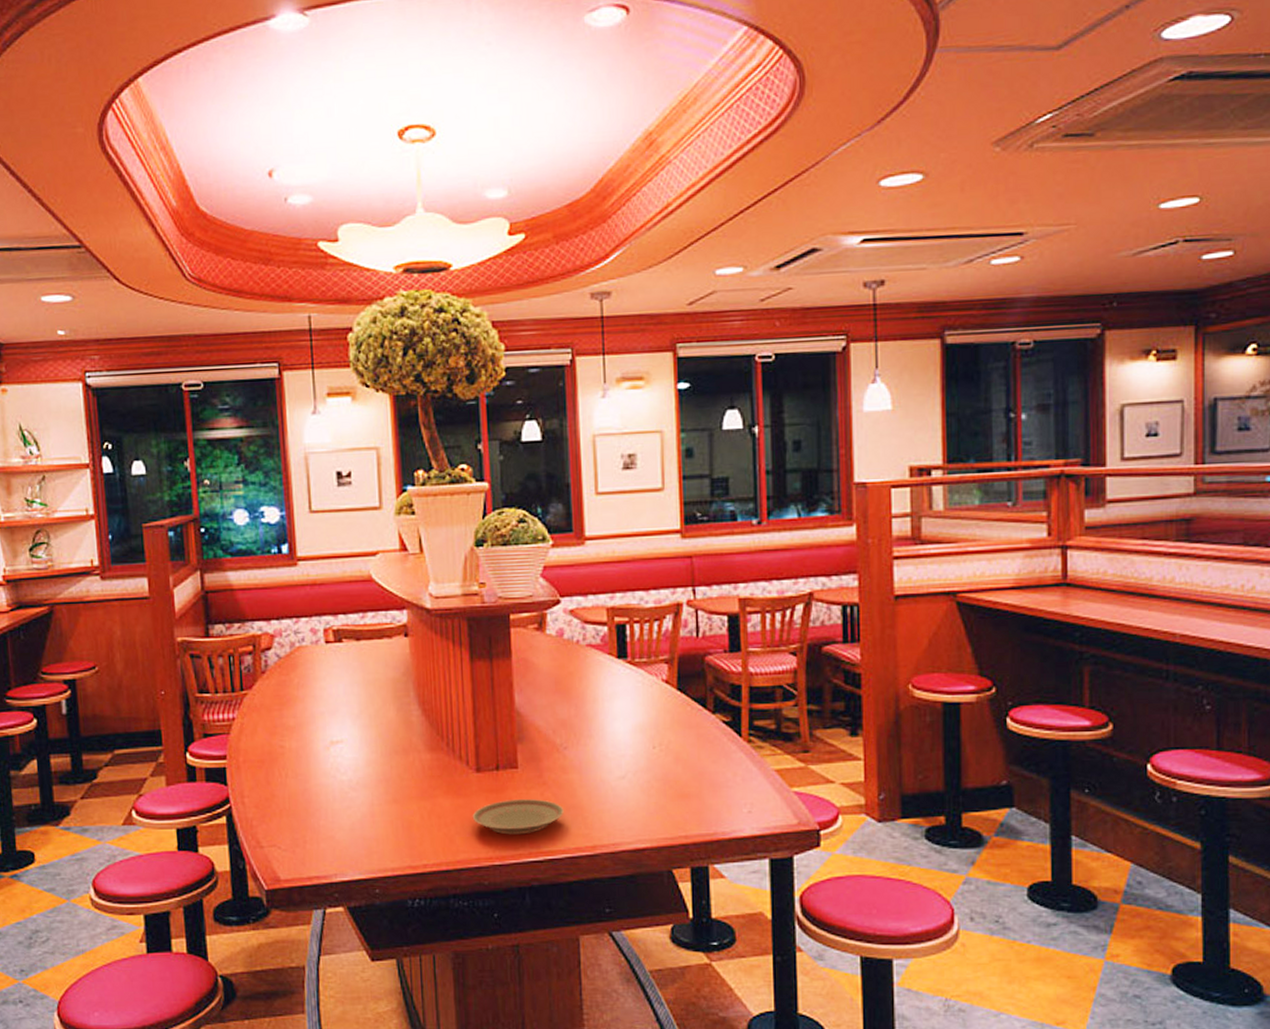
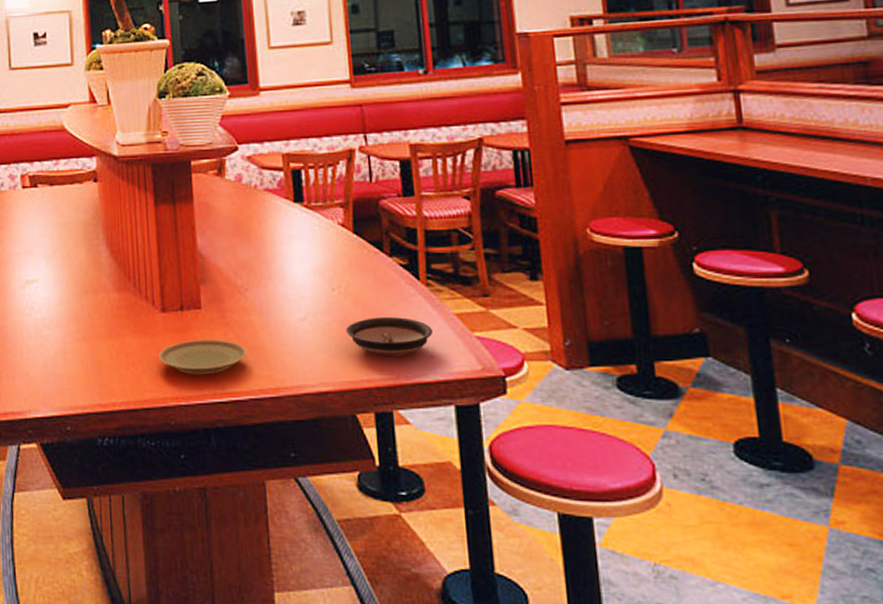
saucer: none [665,773,752,813] -> present [345,316,433,357]

